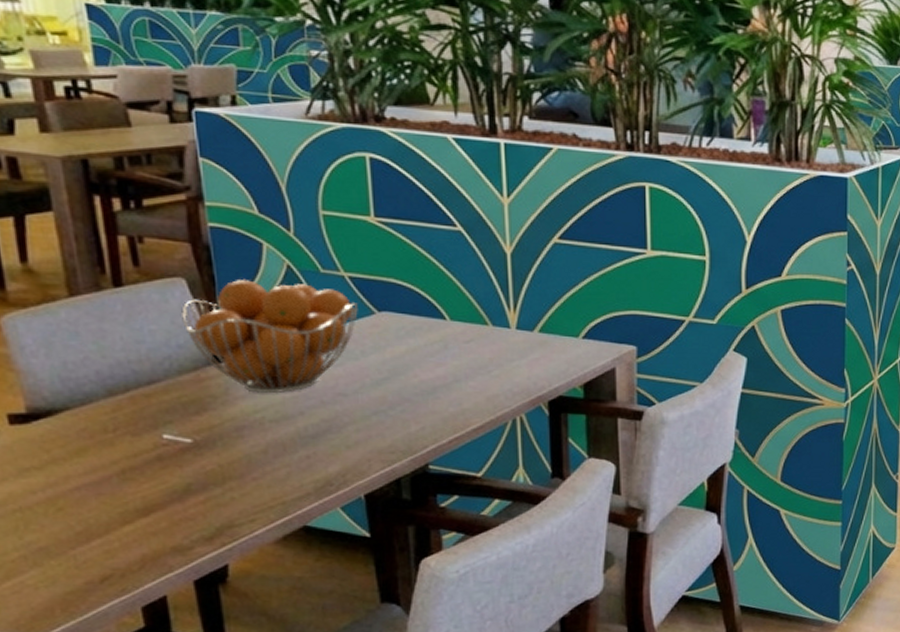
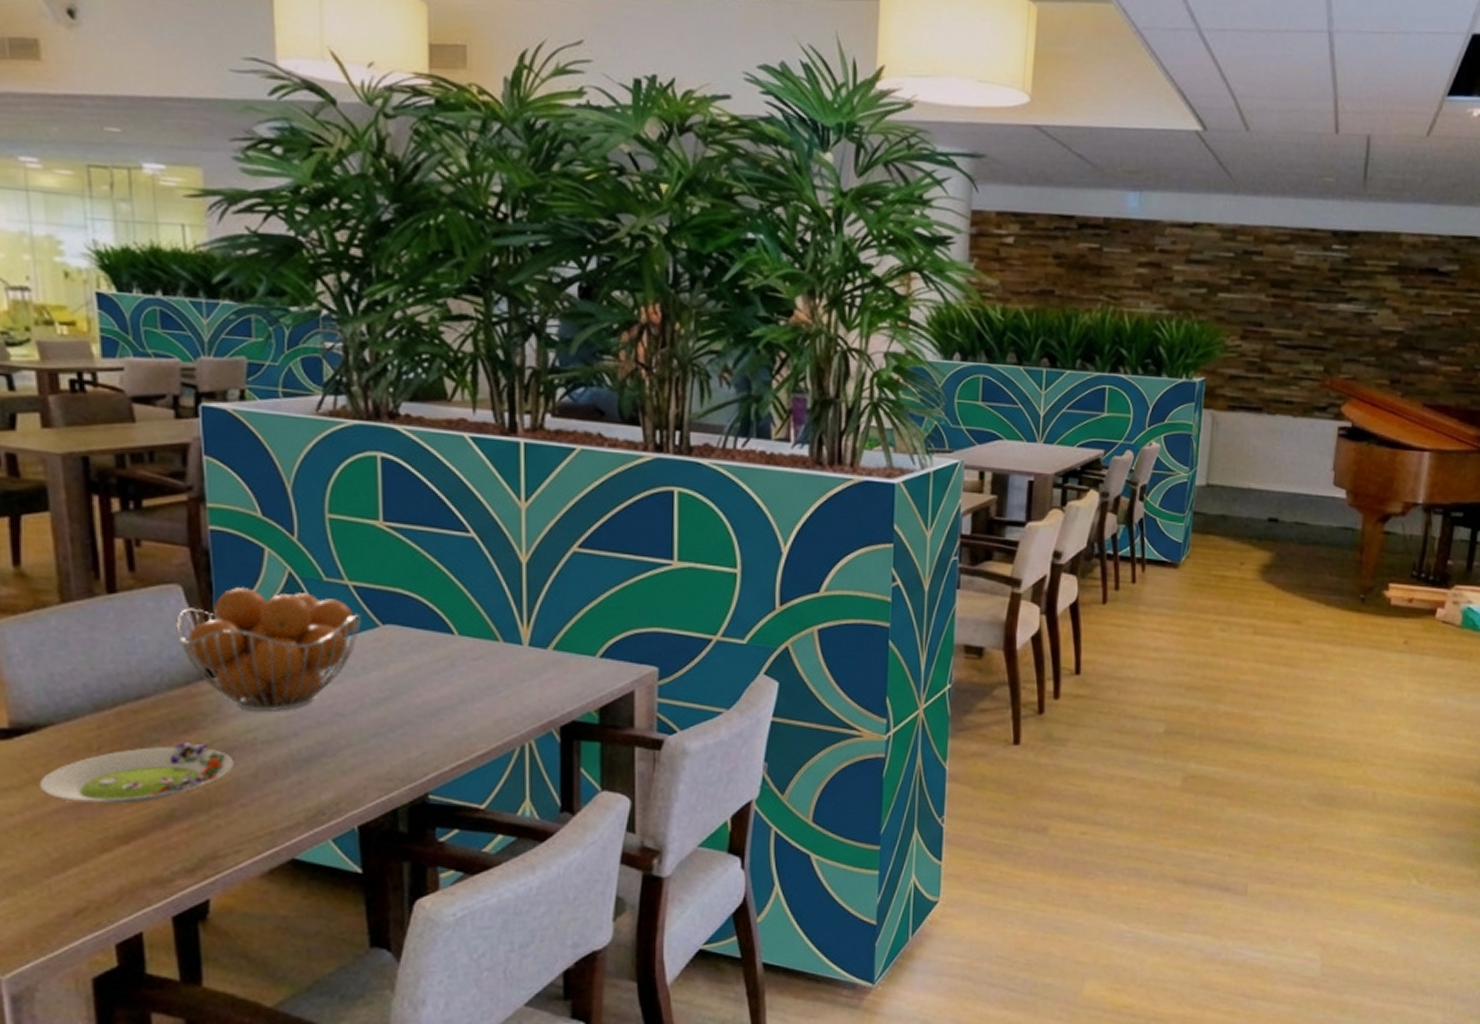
salad plate: none [59,421,245,481] -> present [39,741,234,804]

